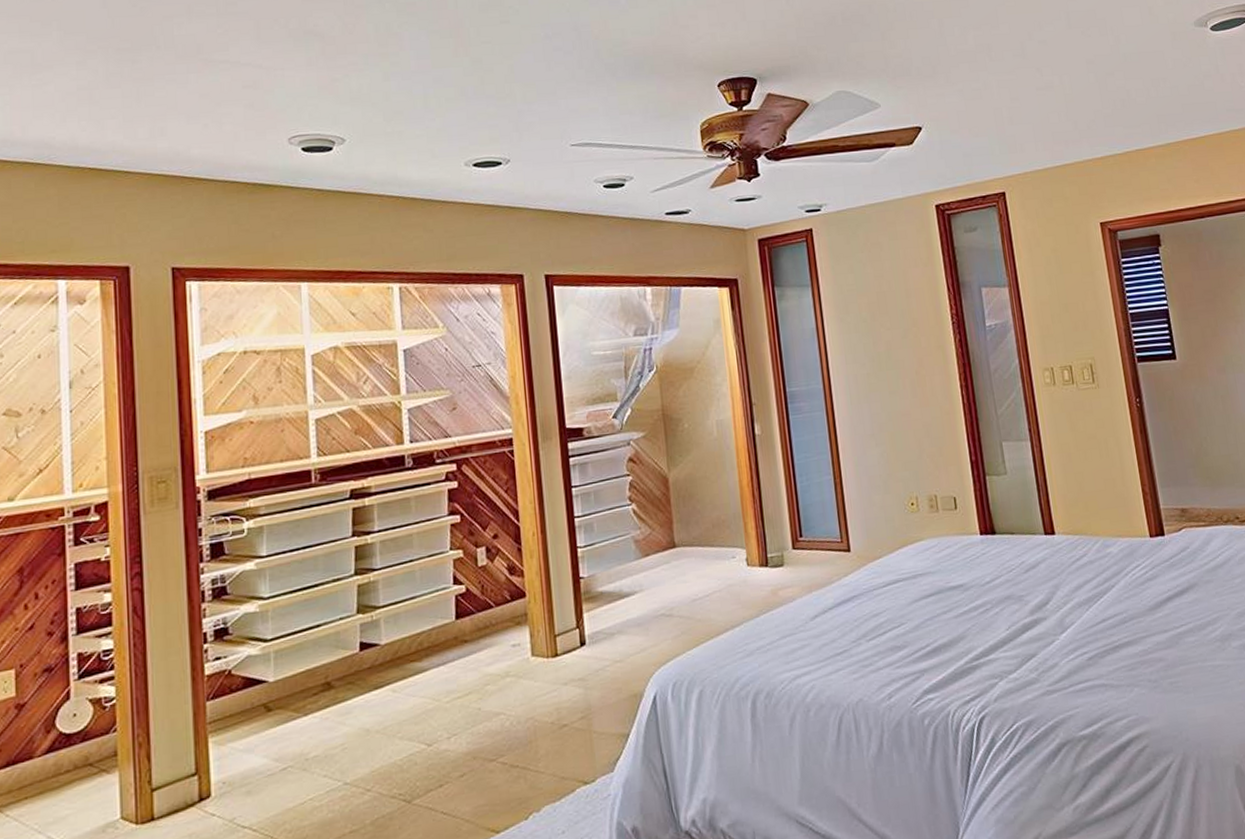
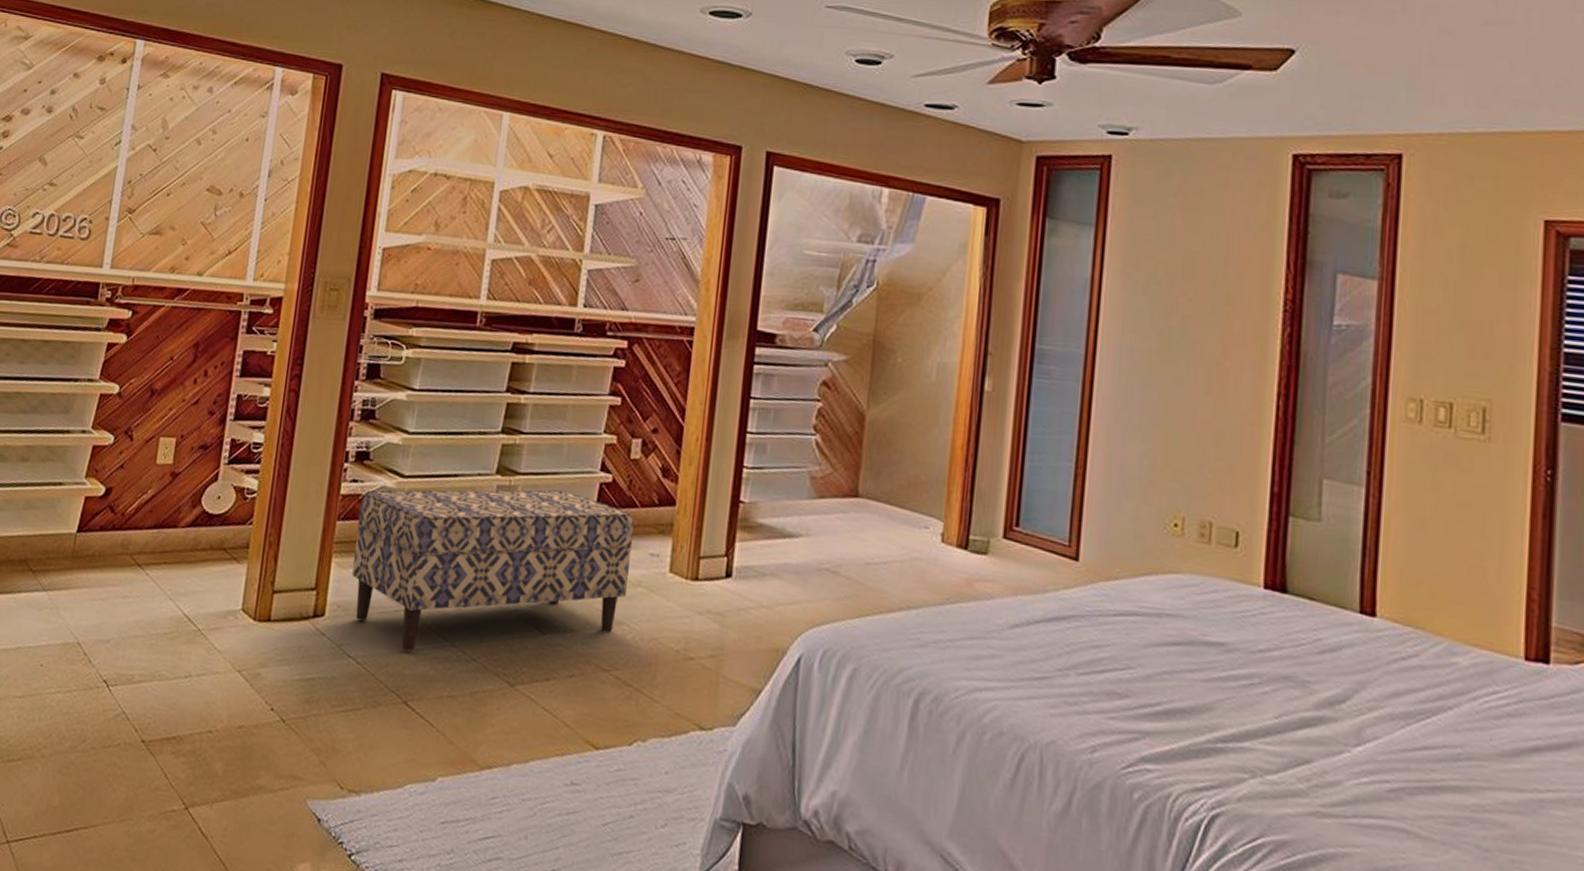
bench: none [227,610,497,804] -> present [352,489,634,652]

